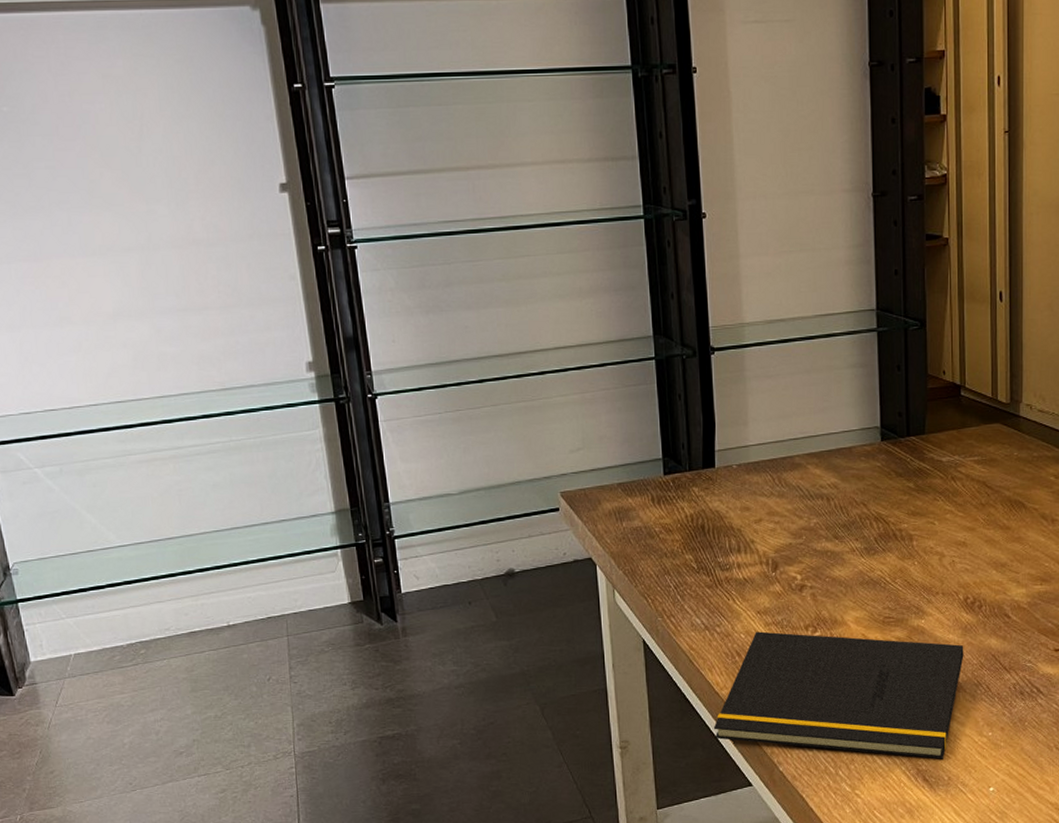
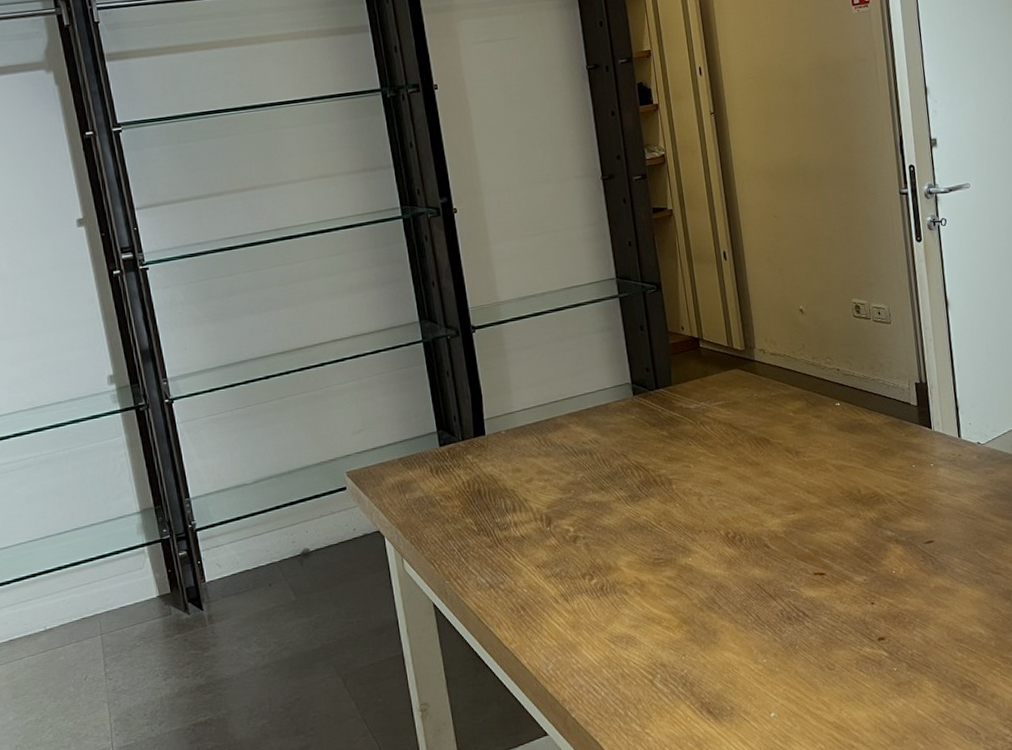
notepad: present [713,631,964,759] -> none [506,577,732,693]

